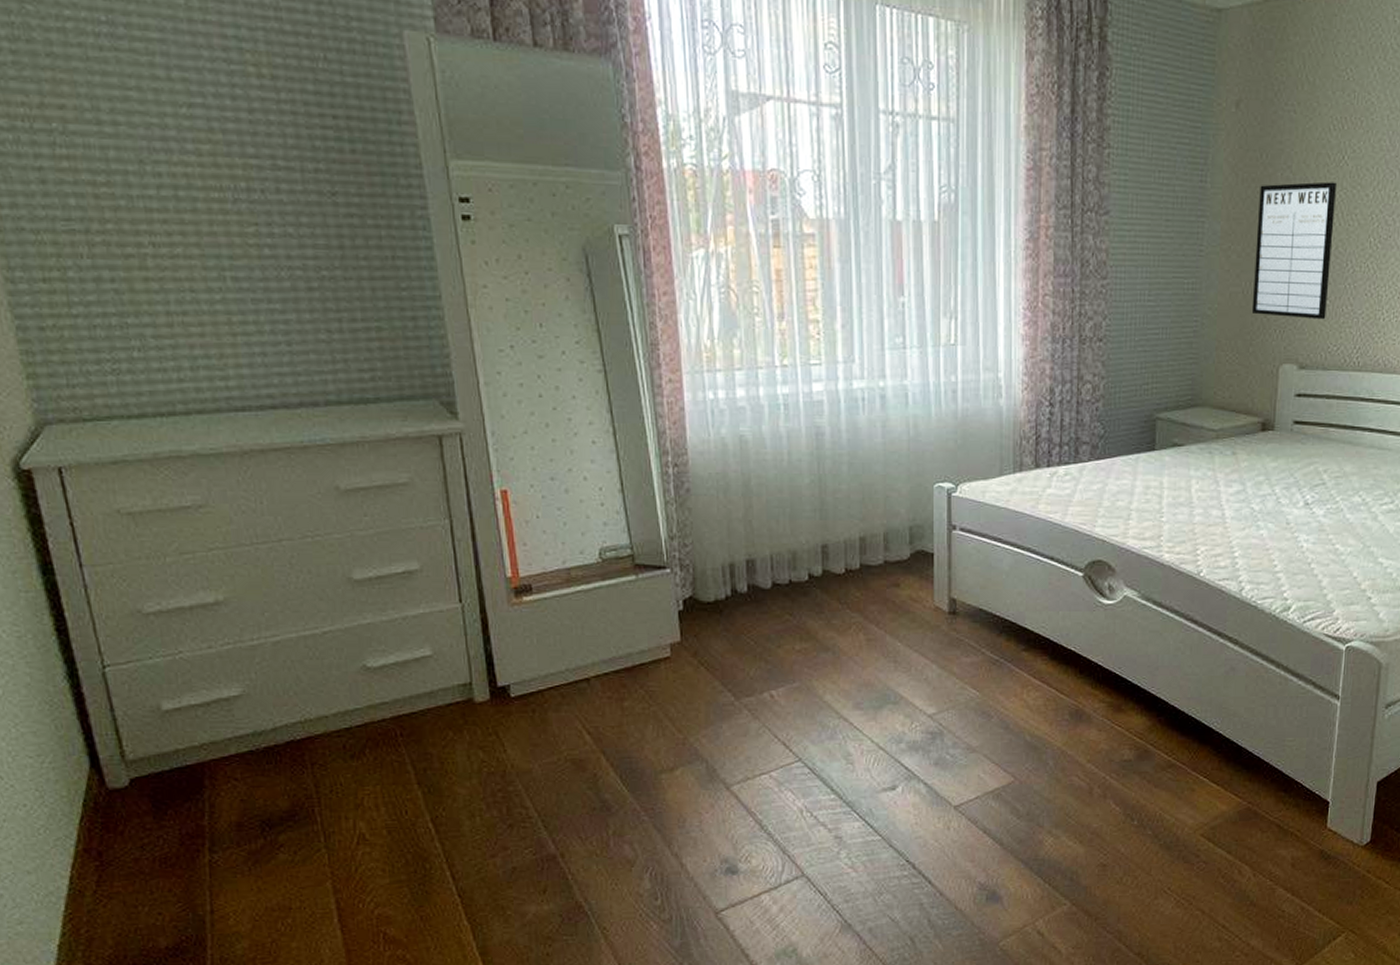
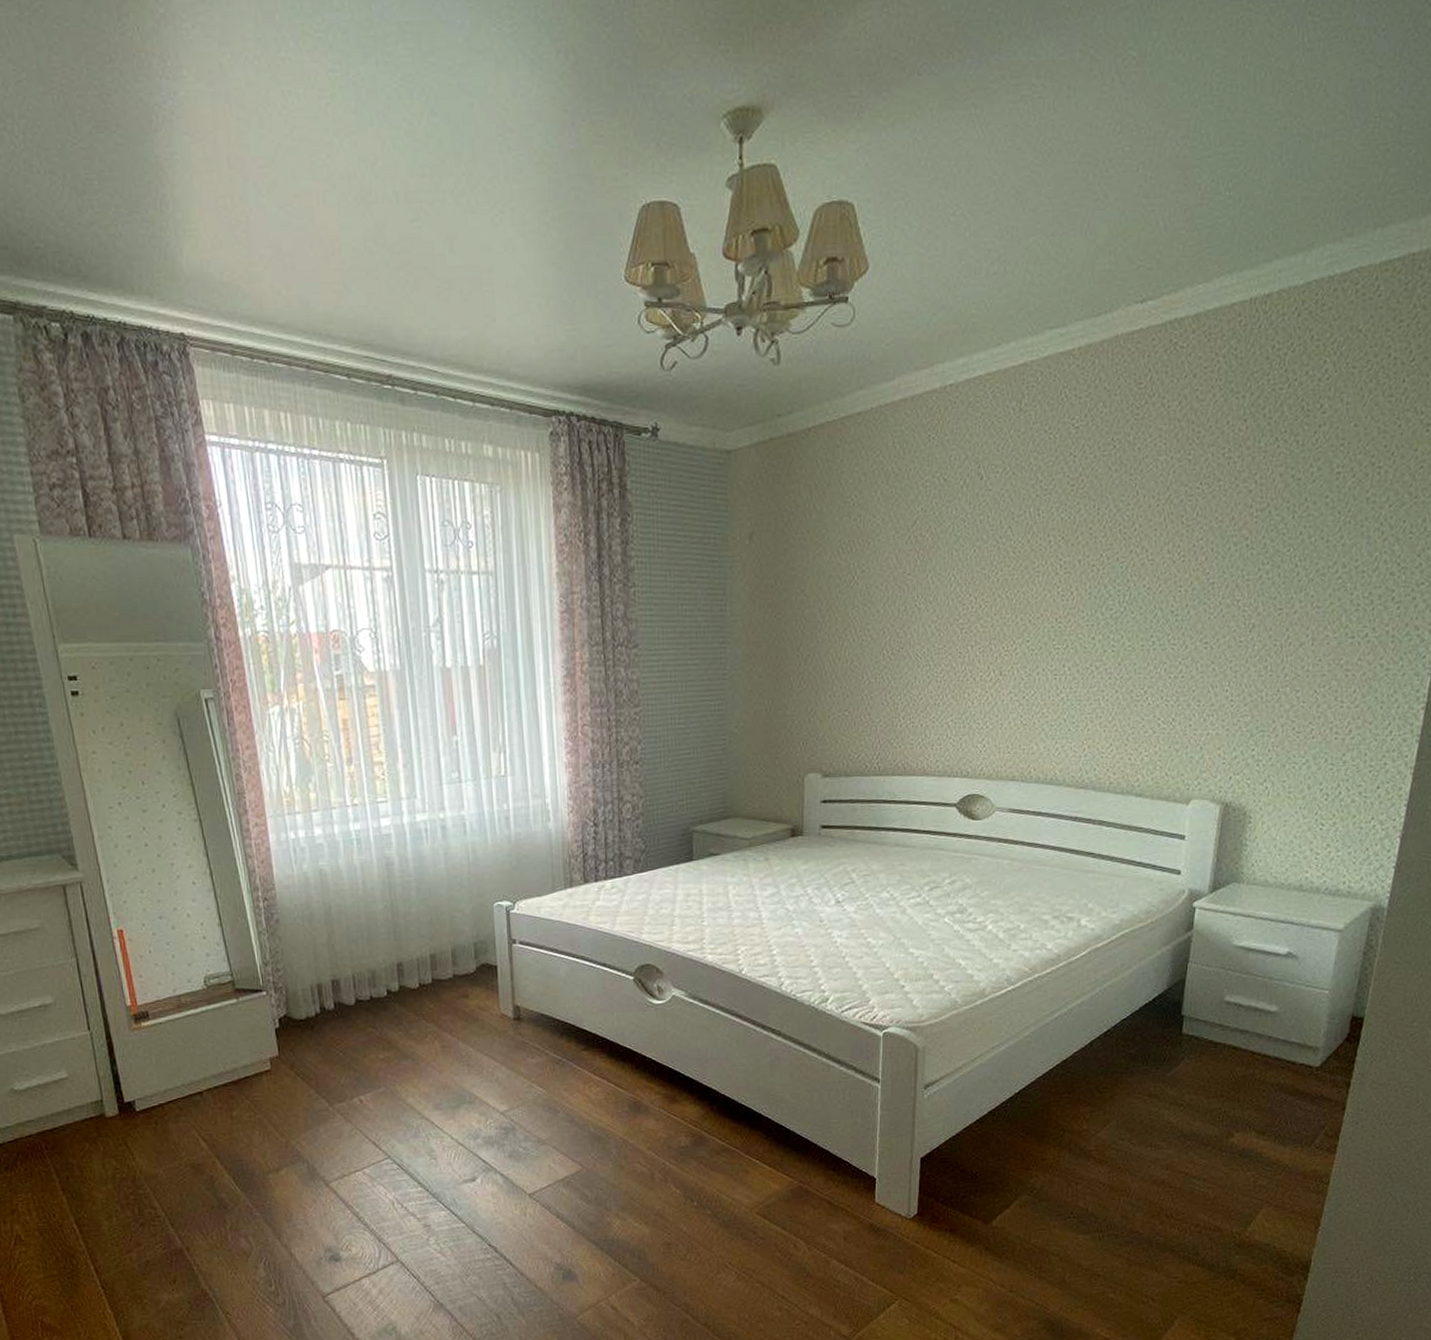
writing board: present [1251,181,1338,320] -> none [775,601,849,730]

